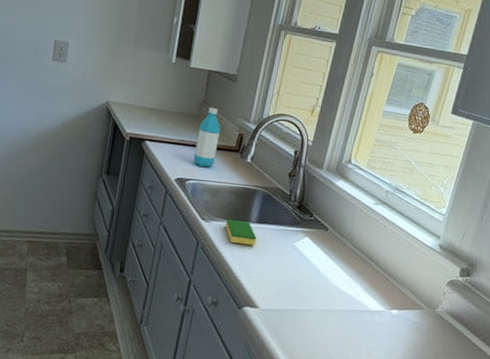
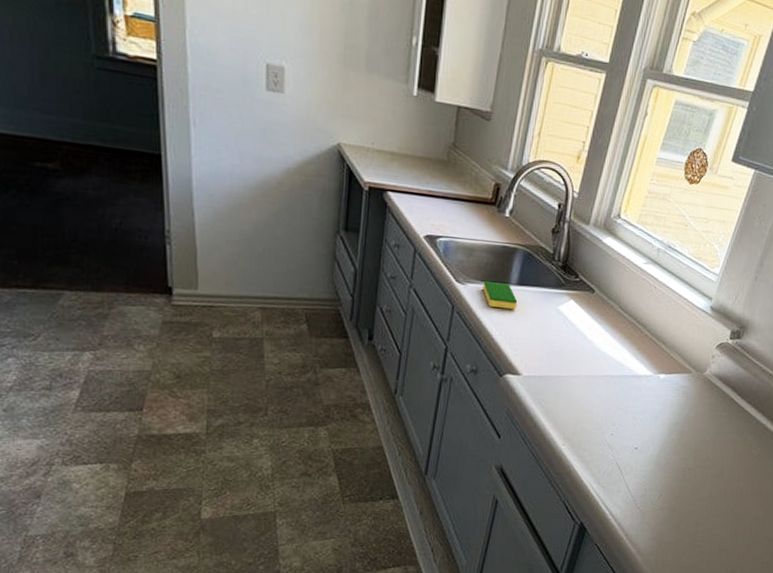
water bottle: present [193,107,221,167] -> none [444,151,474,223]

